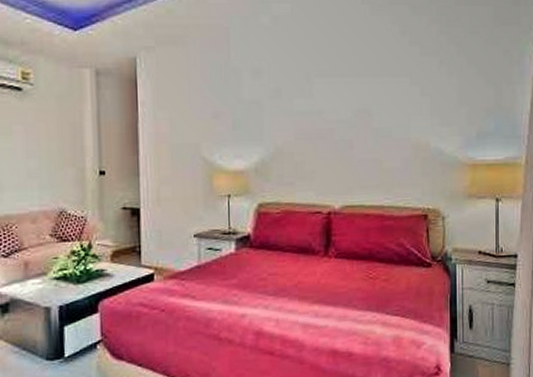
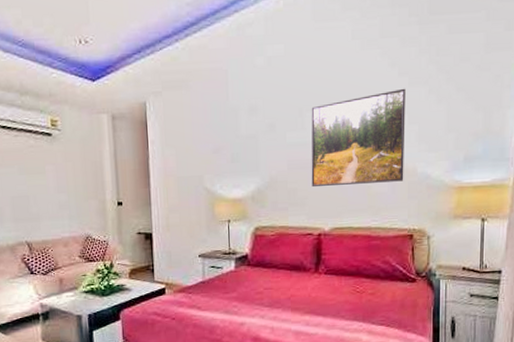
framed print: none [319,58,418,159] -> present [311,88,406,187]

